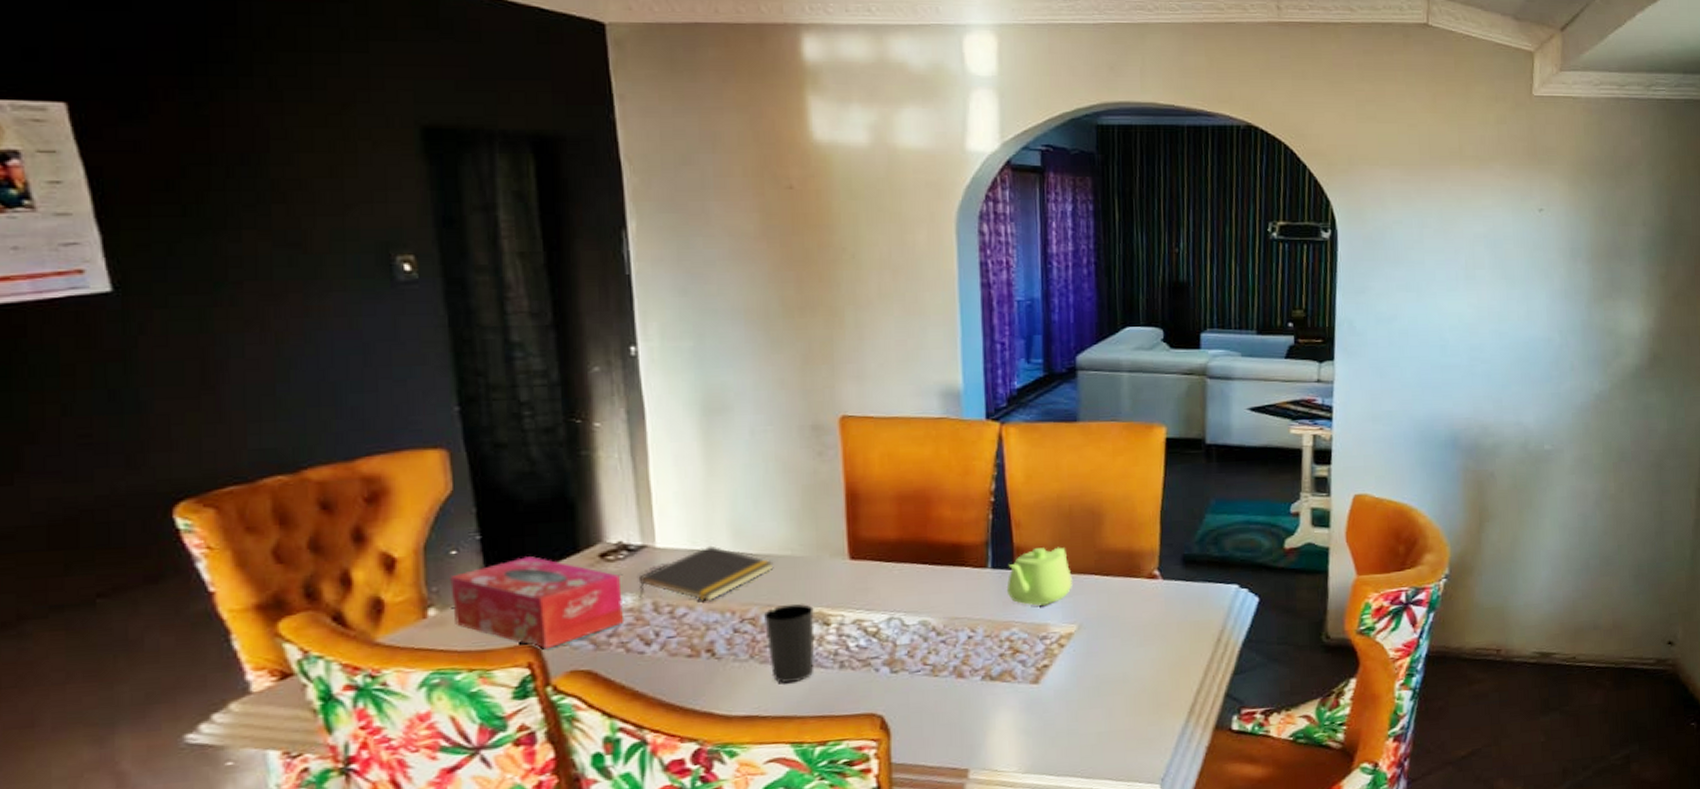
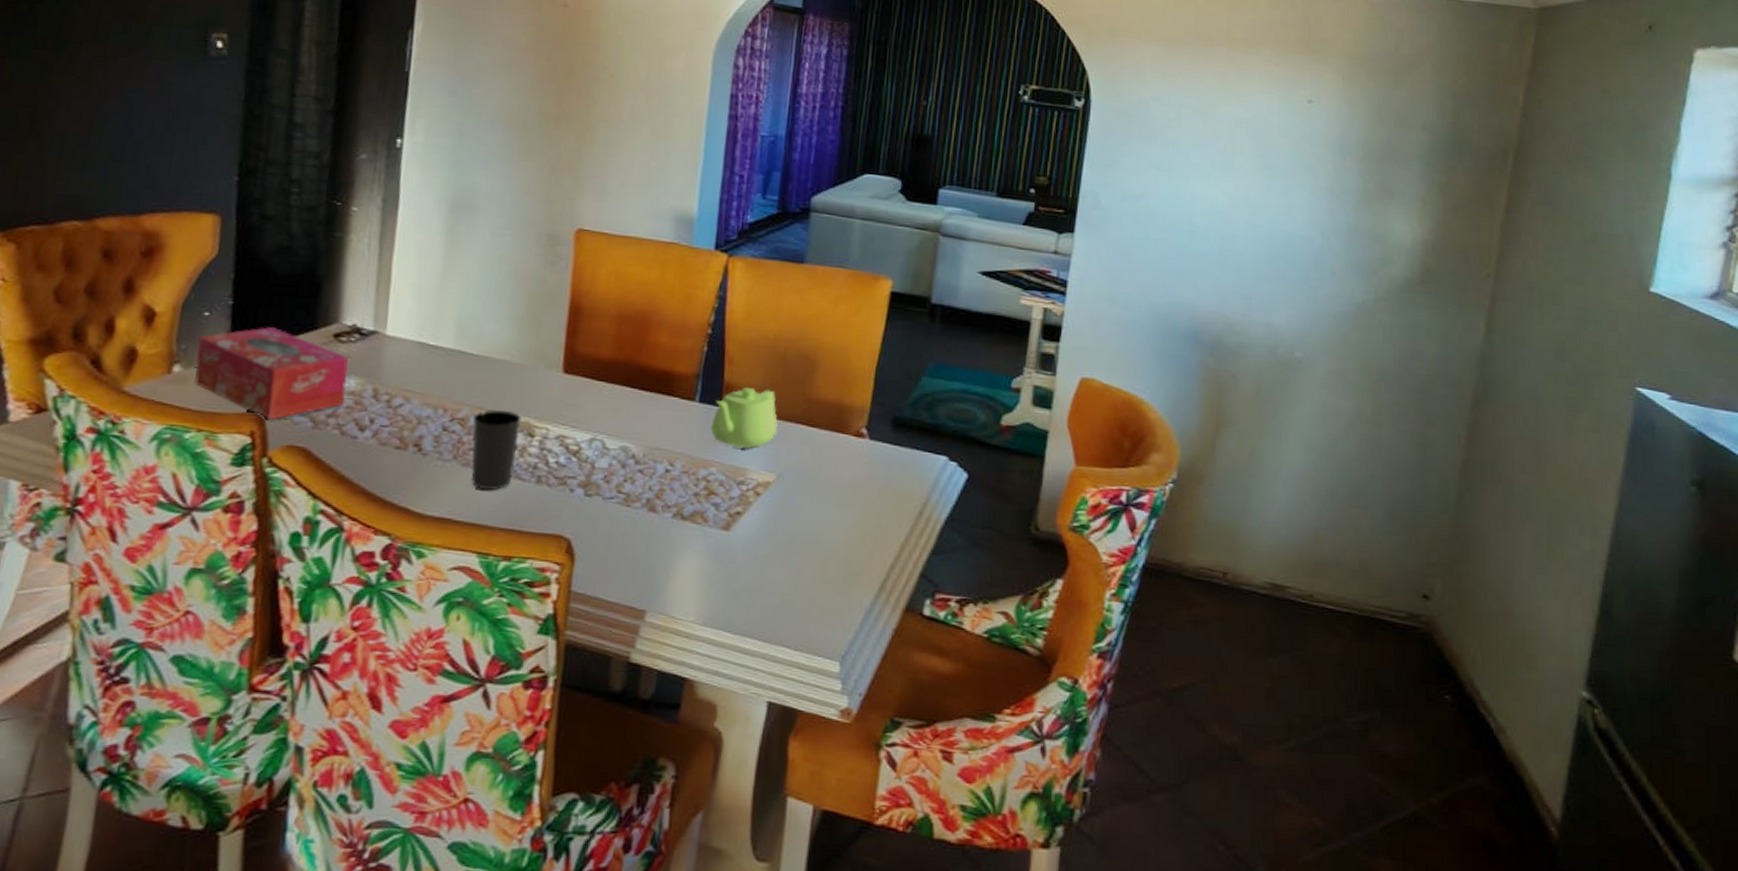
notepad: present [638,545,774,602] -> none [362,340,491,396]

